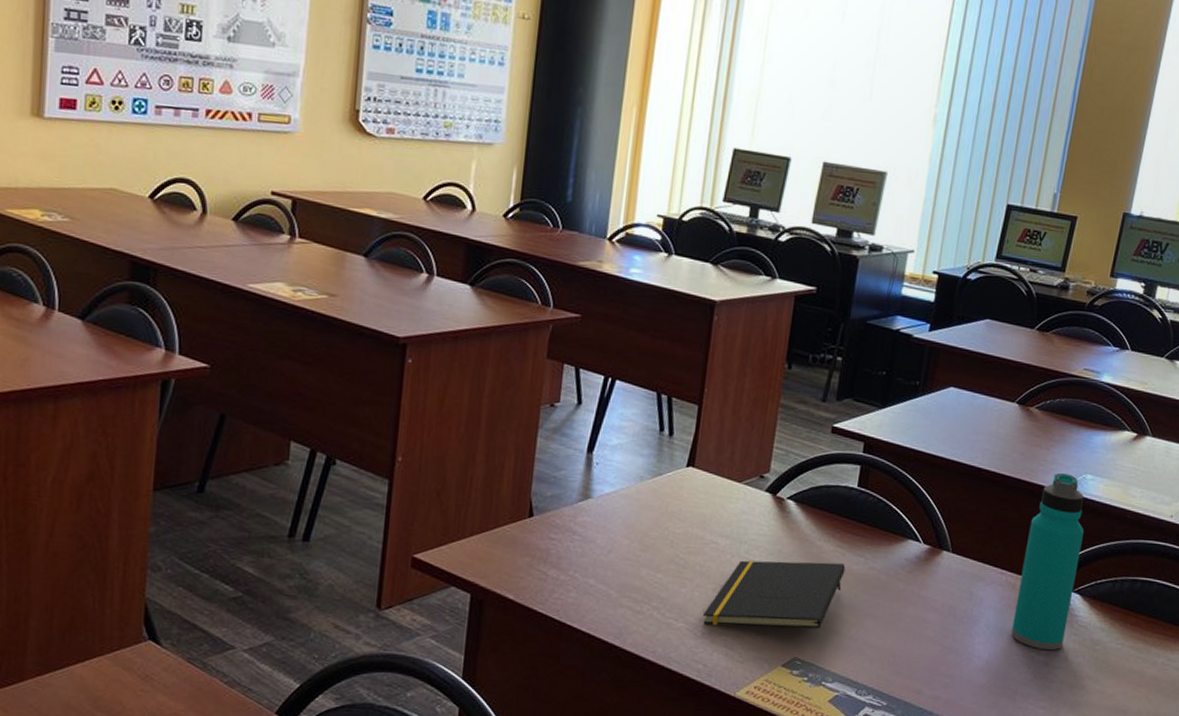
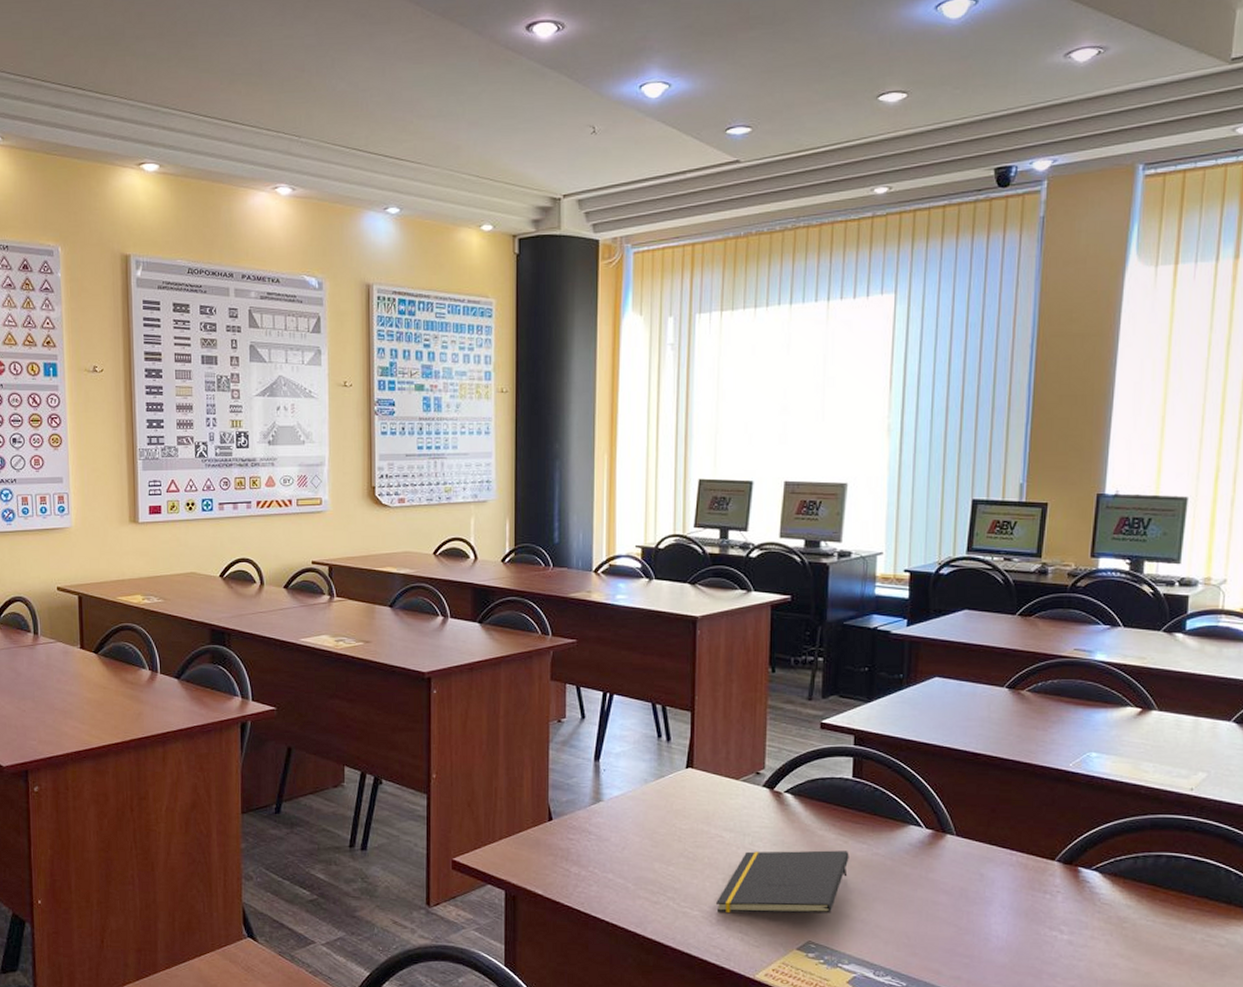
water bottle: present [1010,472,1085,651] -> none [1028,752,1095,929]

